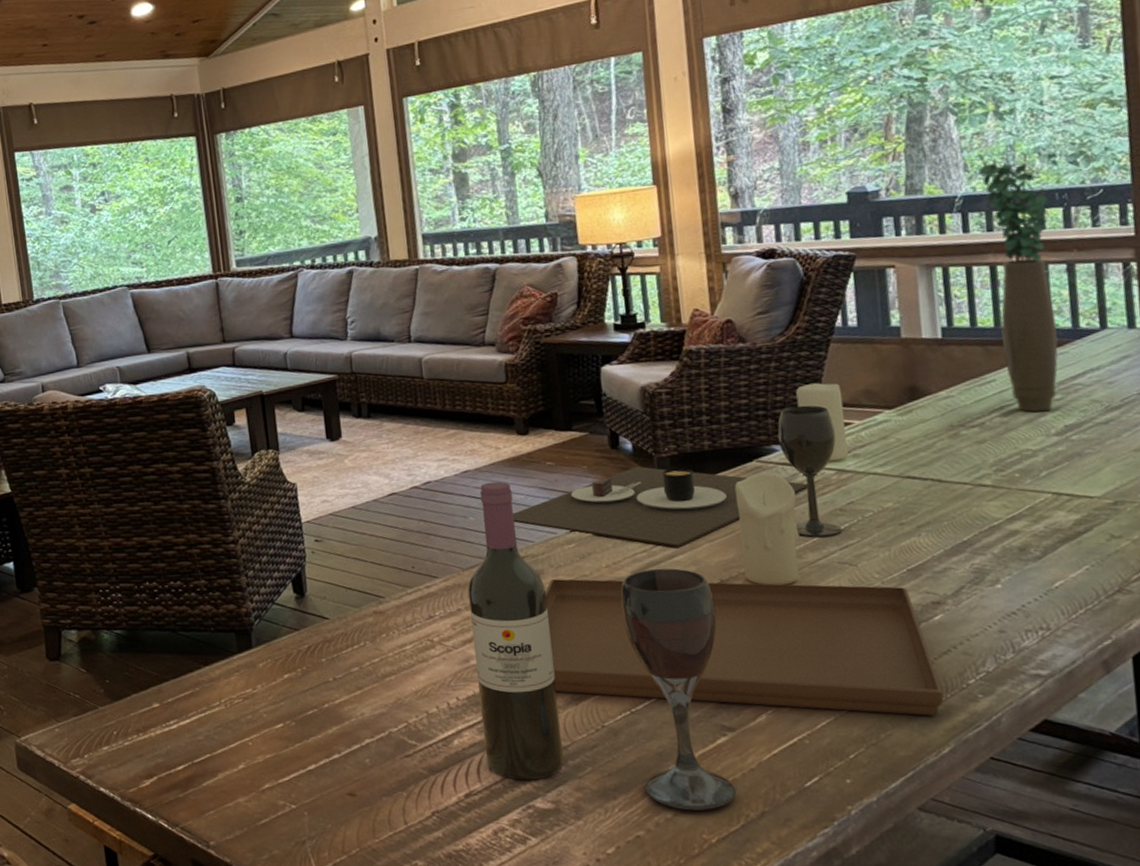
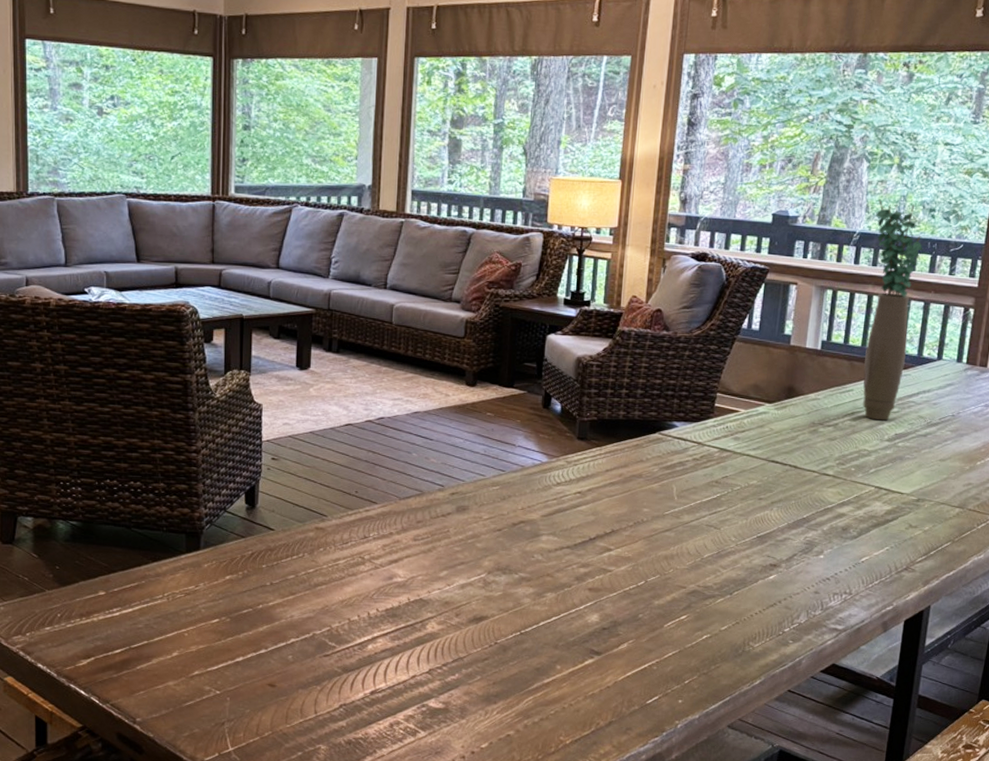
wine bottle: present [468,481,564,780] -> none [393,424,468,683]
place setting: present [512,467,808,548] -> none [450,426,695,499]
serving tray: present [544,579,944,716] -> none [461,515,764,655]
cup: present [620,568,737,811] -> none [521,515,604,717]
candle: present [734,472,800,586] -> none [631,444,685,539]
wine glass: present [777,405,842,537] -> none [679,391,725,502]
candle: present [796,382,849,462] -> none [700,373,736,441]

